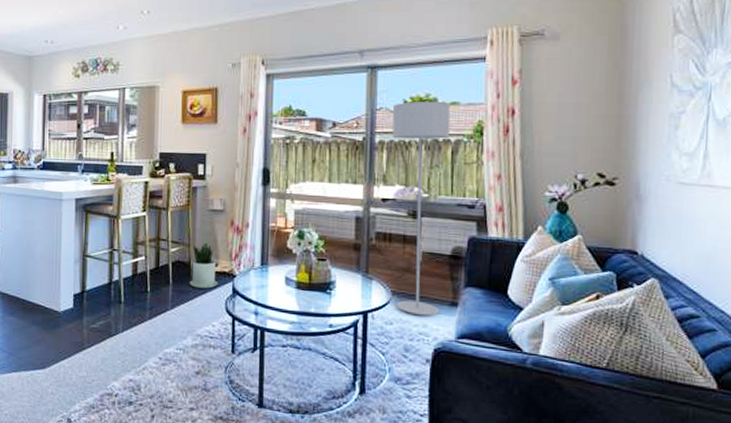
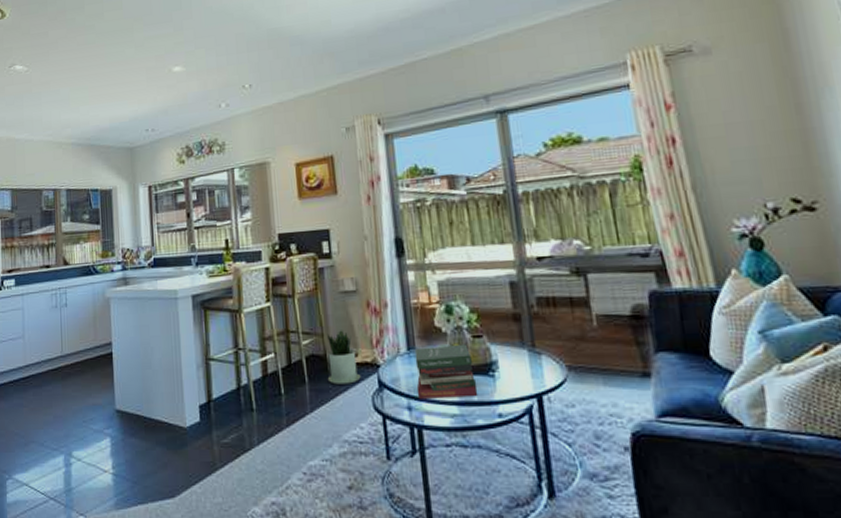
books: none [264,264,316,309] -> present [414,344,478,400]
floor lamp: present [392,101,451,316] -> none [532,139,631,393]

